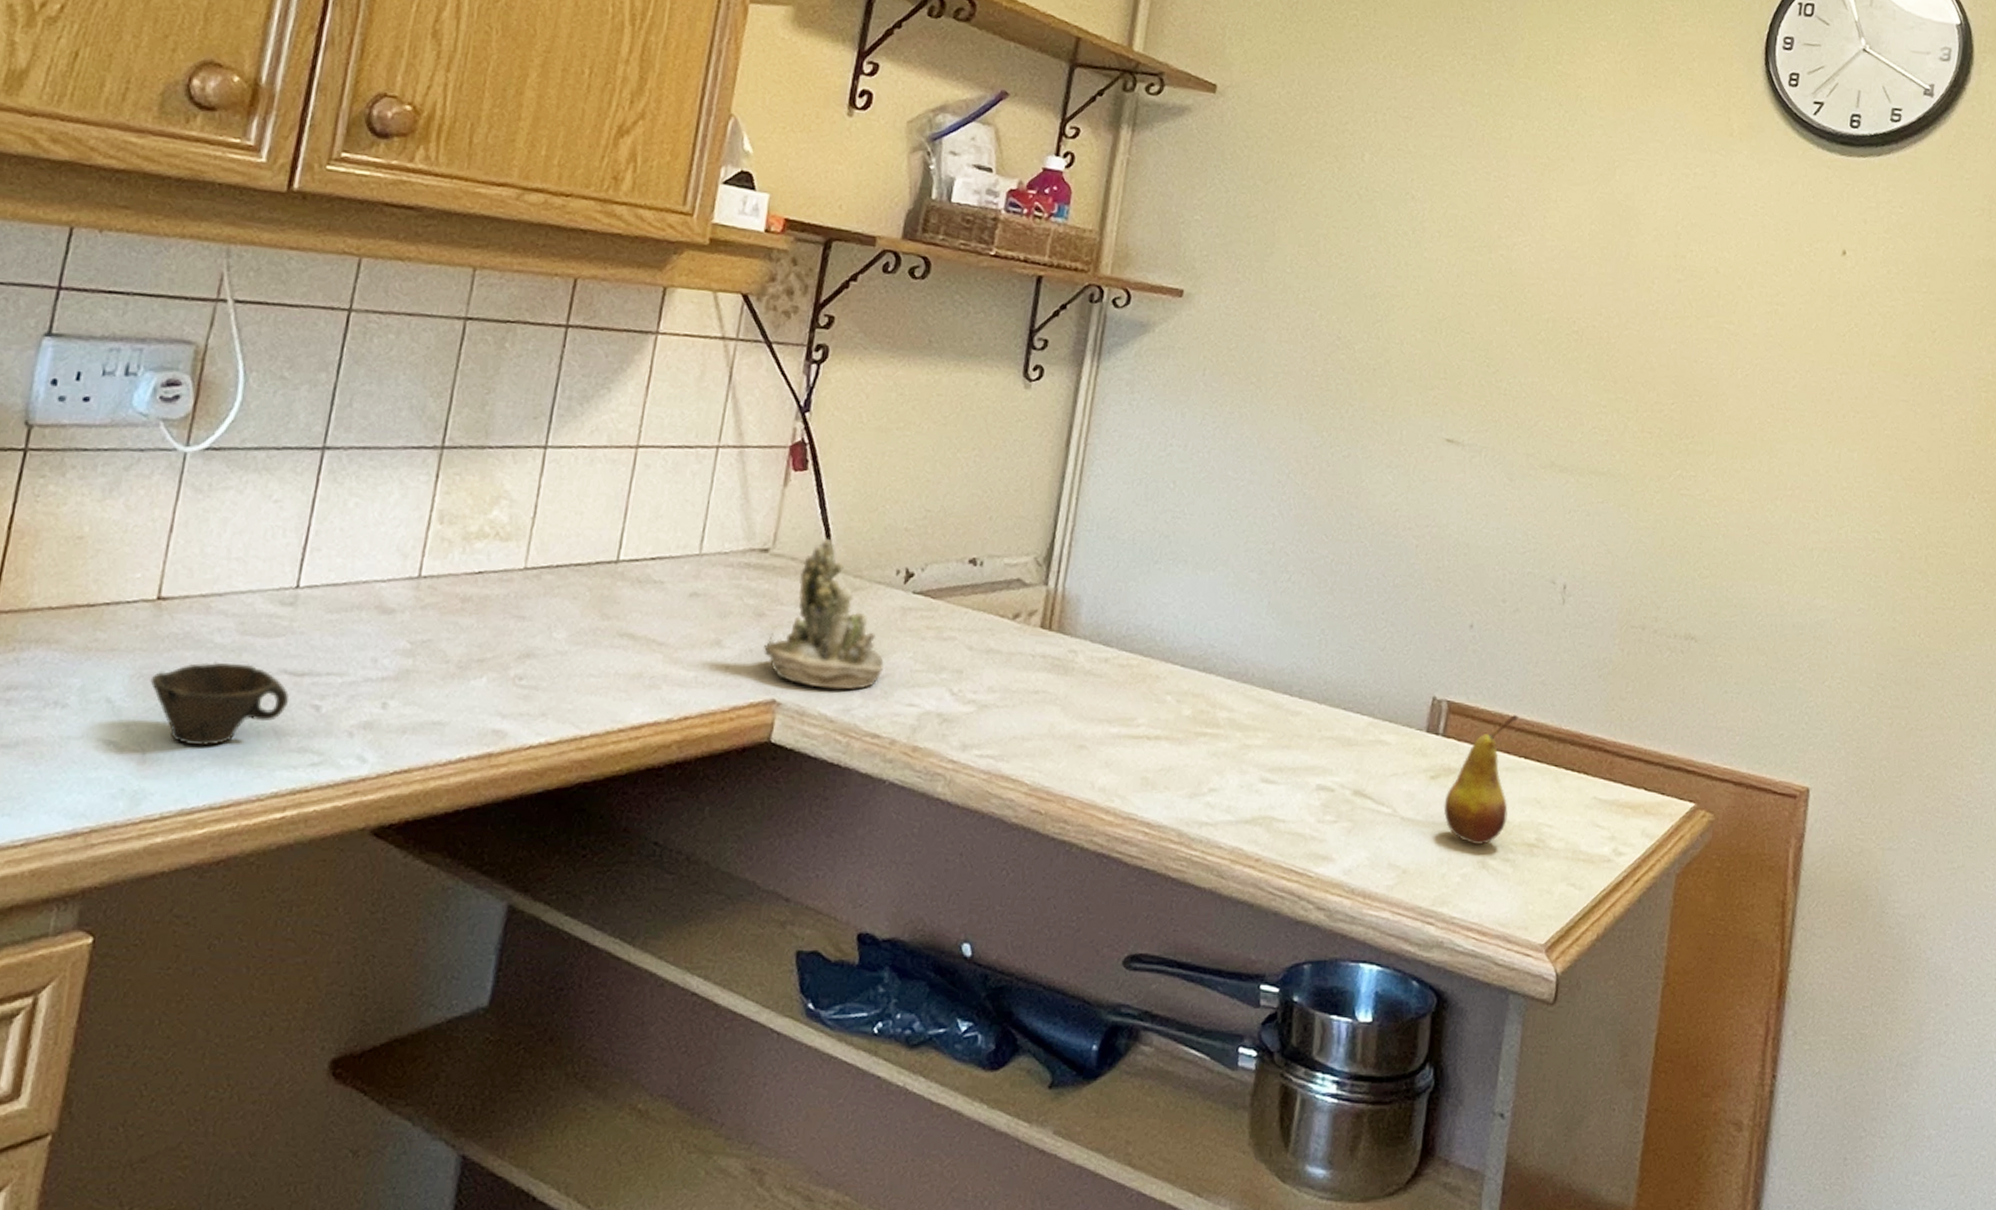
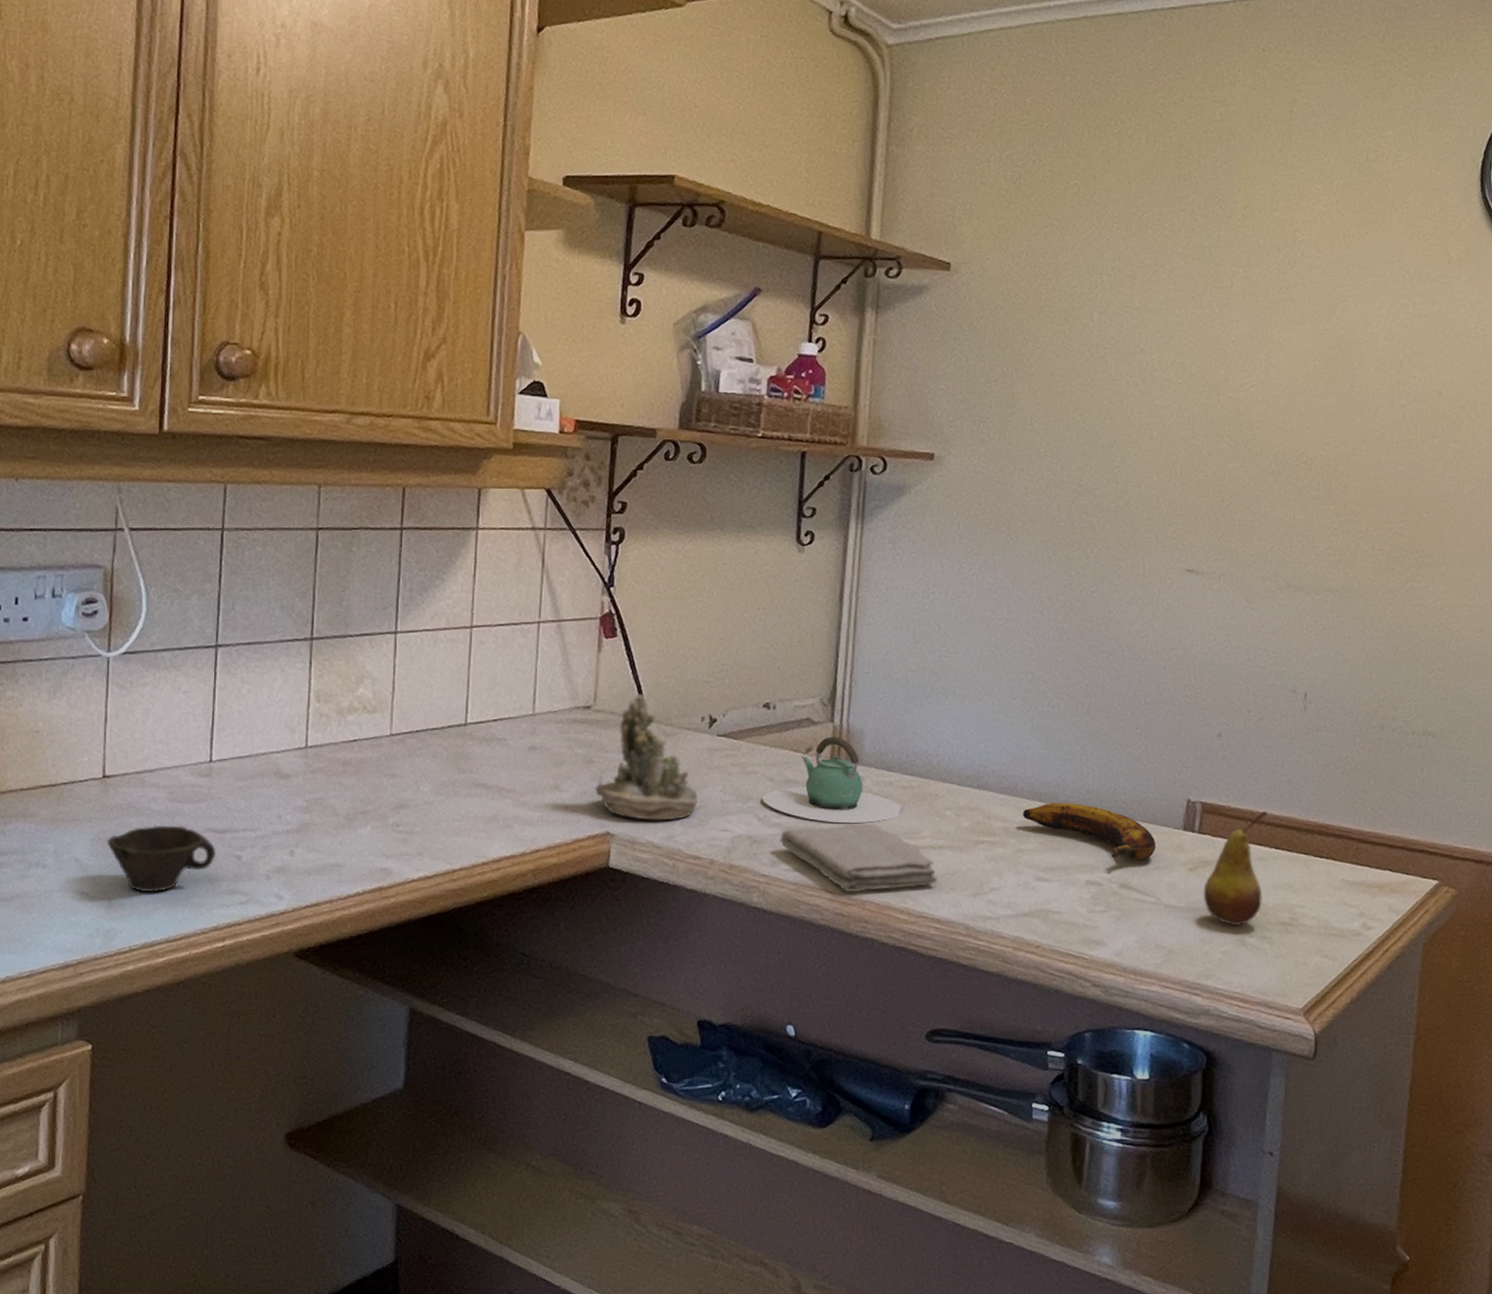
teapot: none [958,601,1117,705] -> present [762,736,902,824]
washcloth: none [974,704,1151,787] -> present [780,823,938,893]
banana: none [1251,692,1397,764] -> present [1022,803,1157,859]

